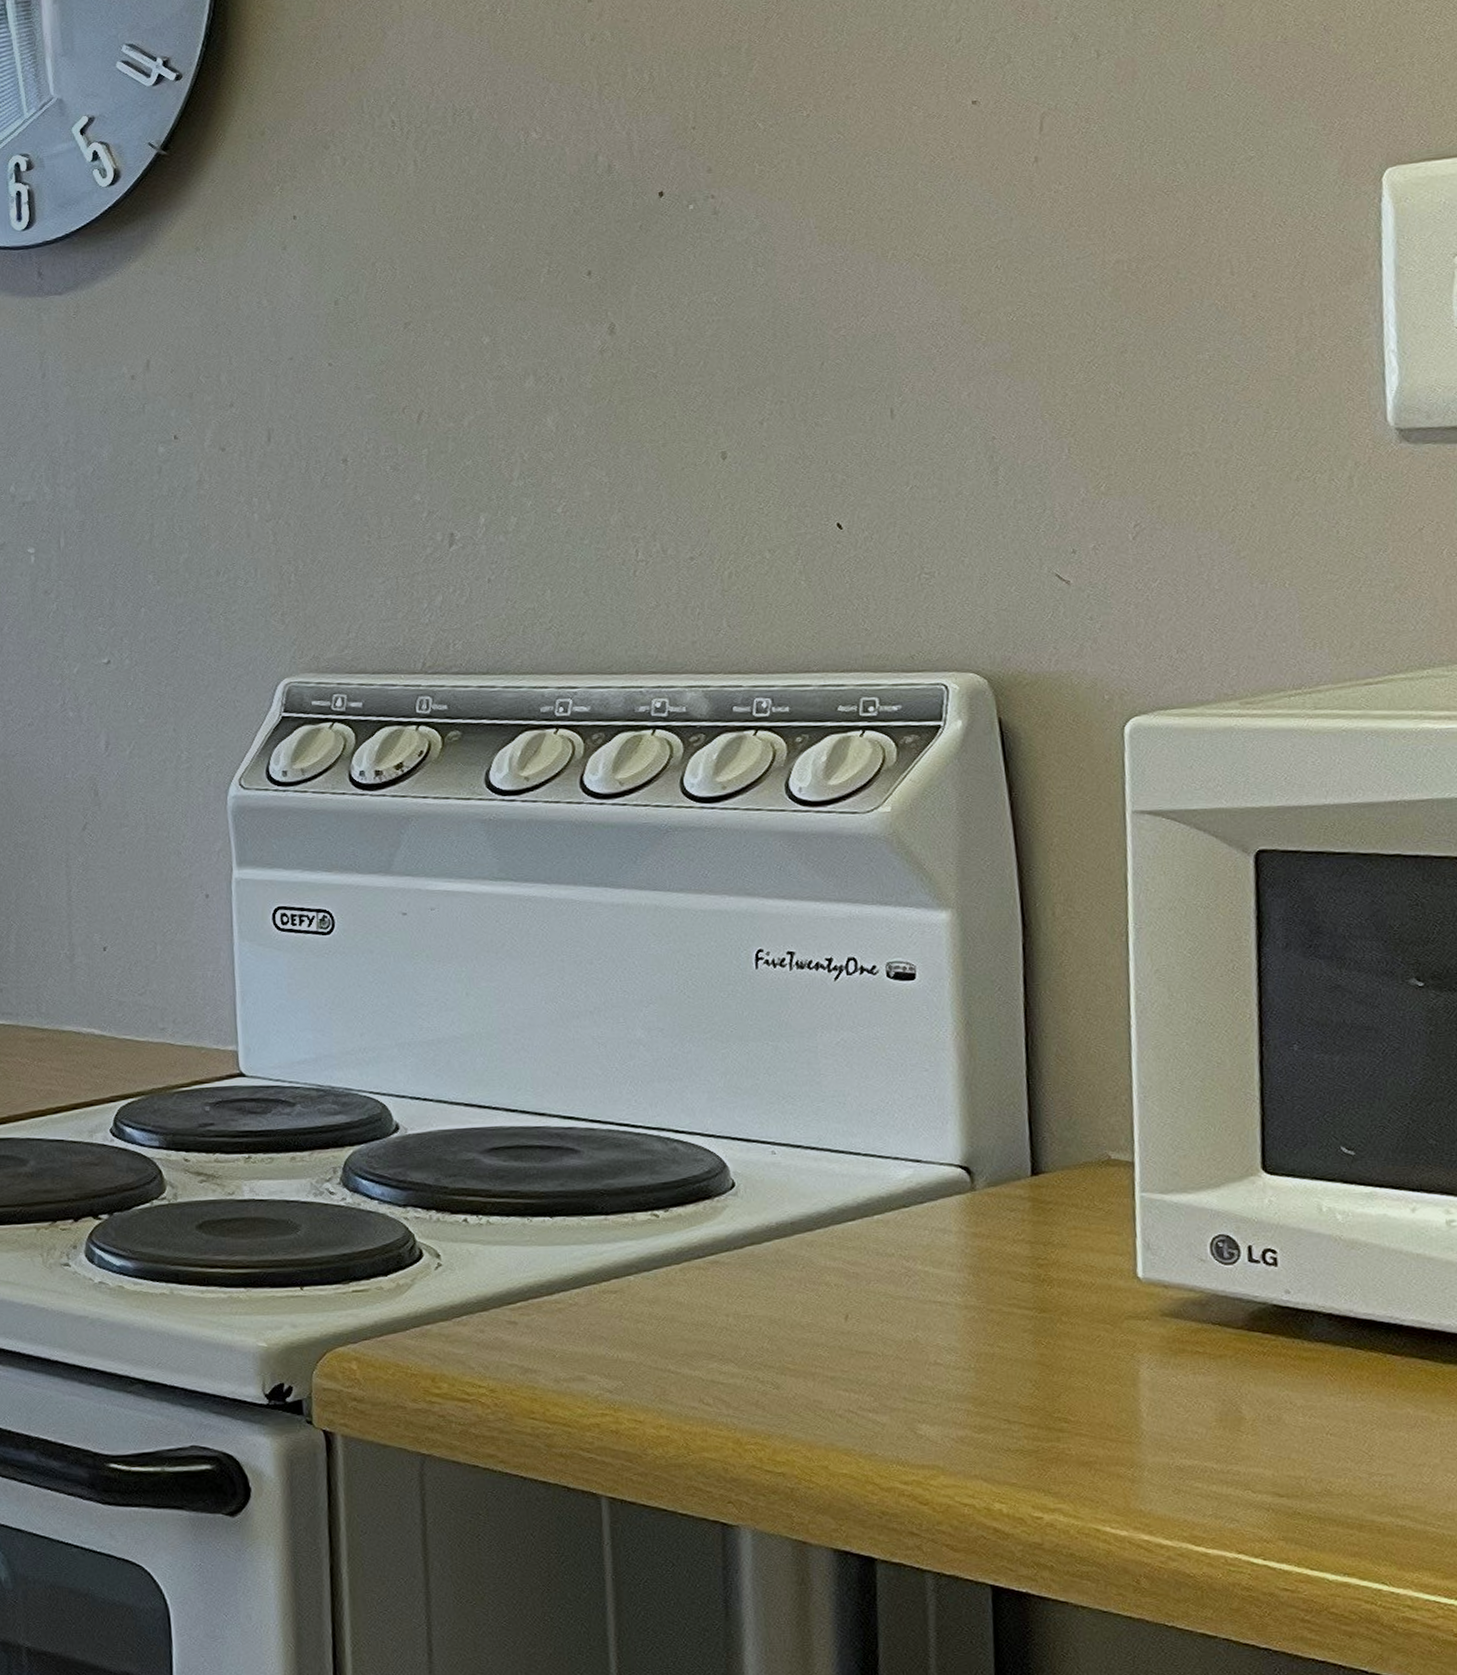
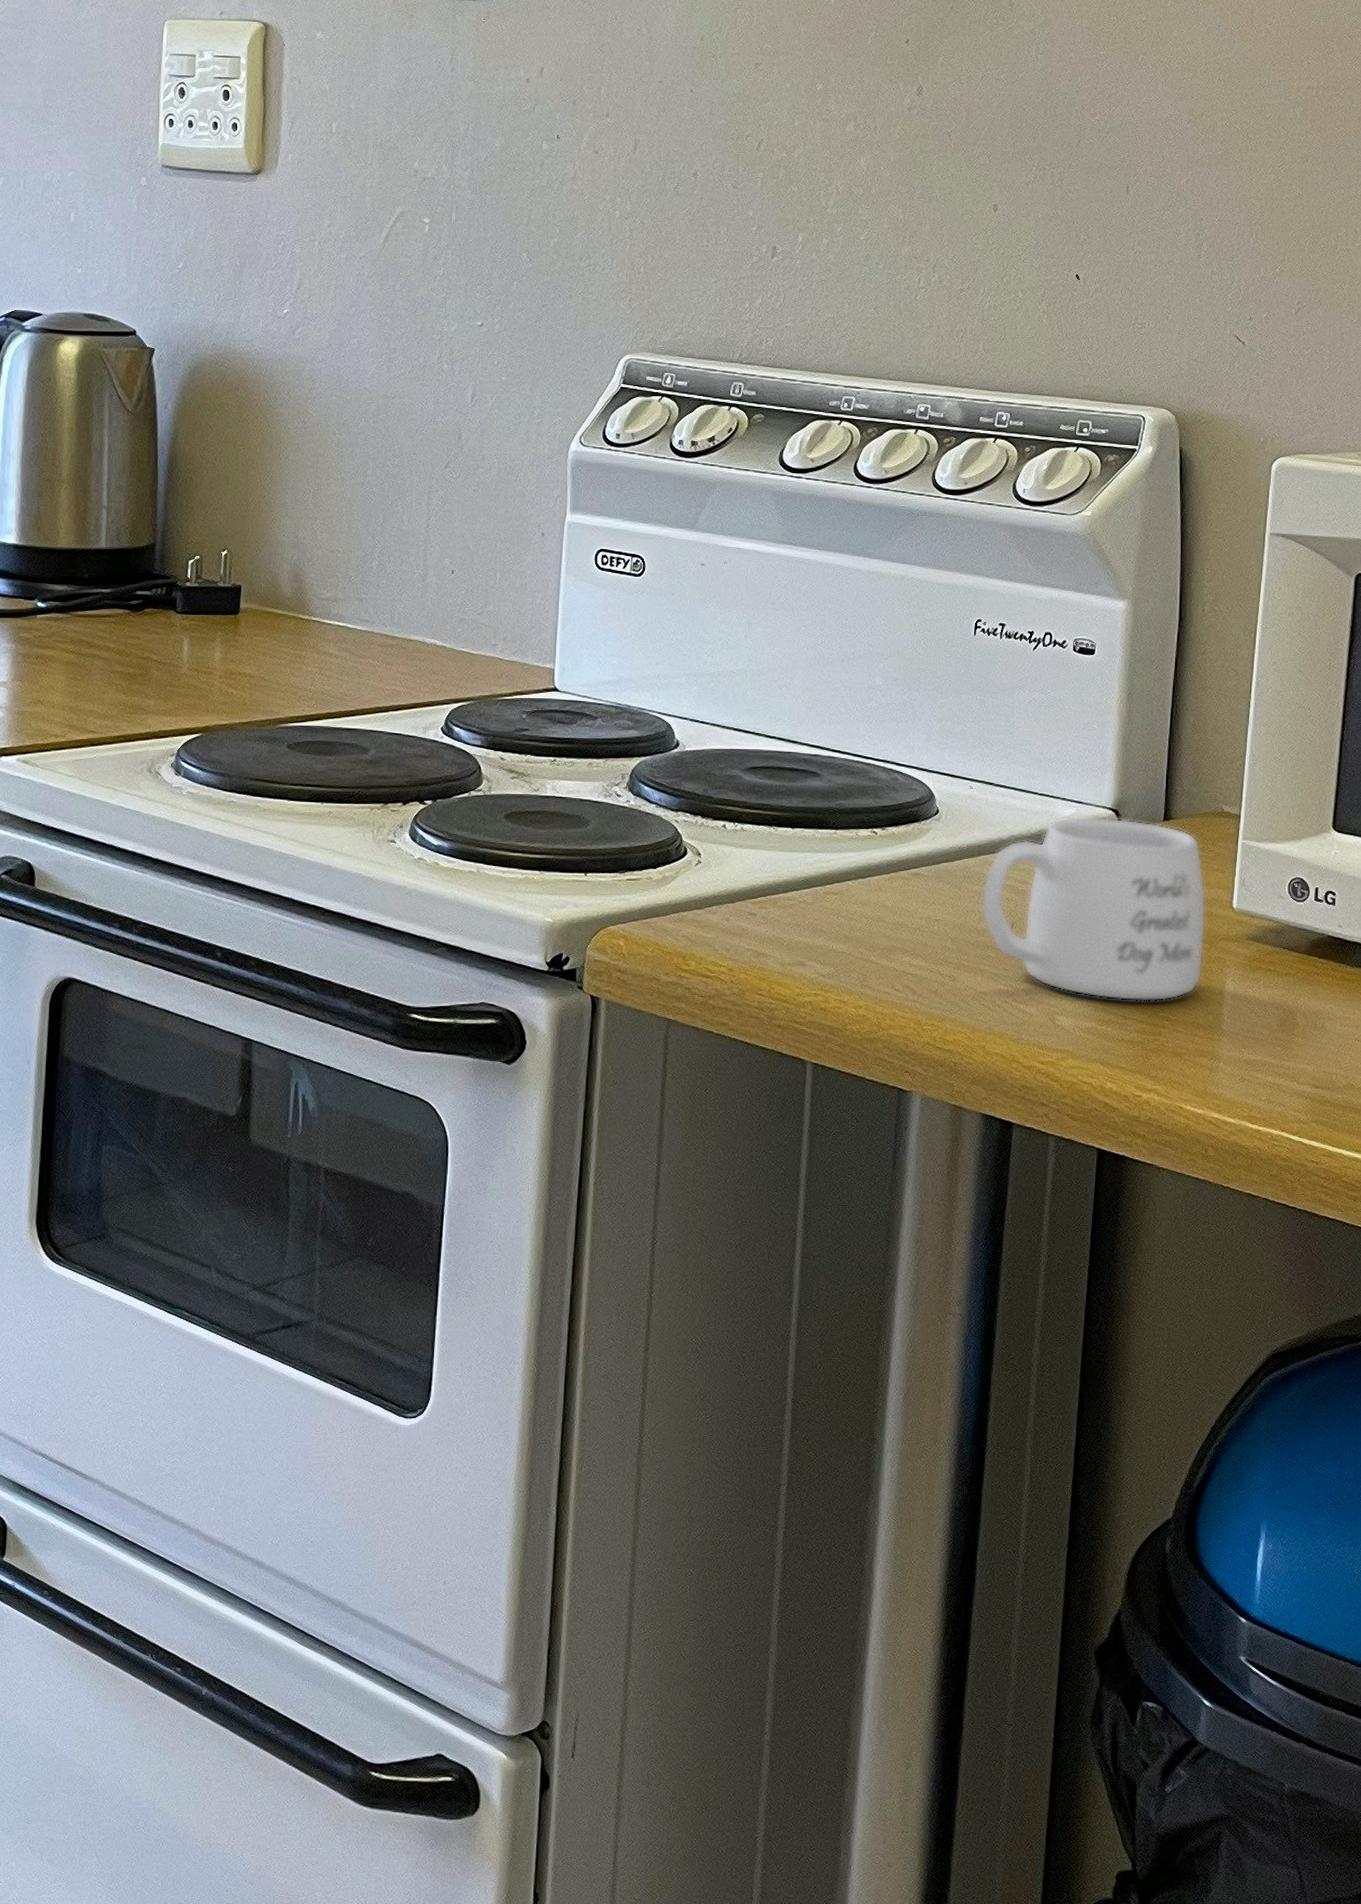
mug: none [802,1176,1107,1401] -> present [981,817,1206,1001]

